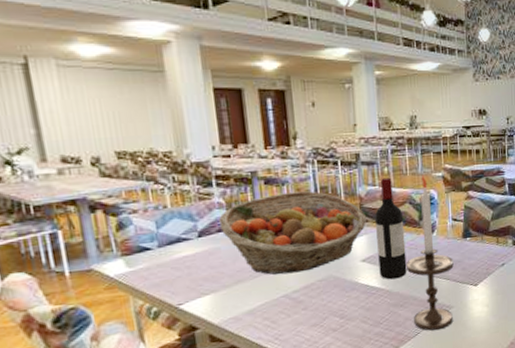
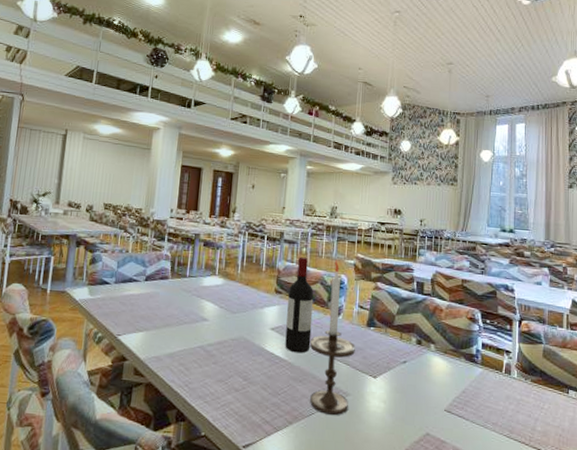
fruit basket: present [219,191,368,275] -> none [163,255,282,328]

